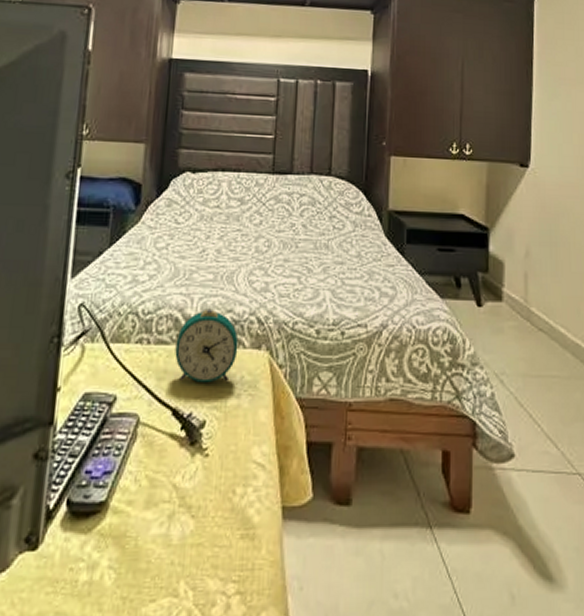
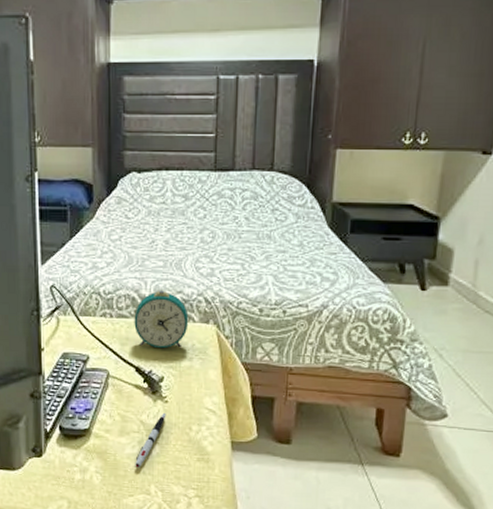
pen: none [161,470,206,556] -> present [135,412,166,468]

